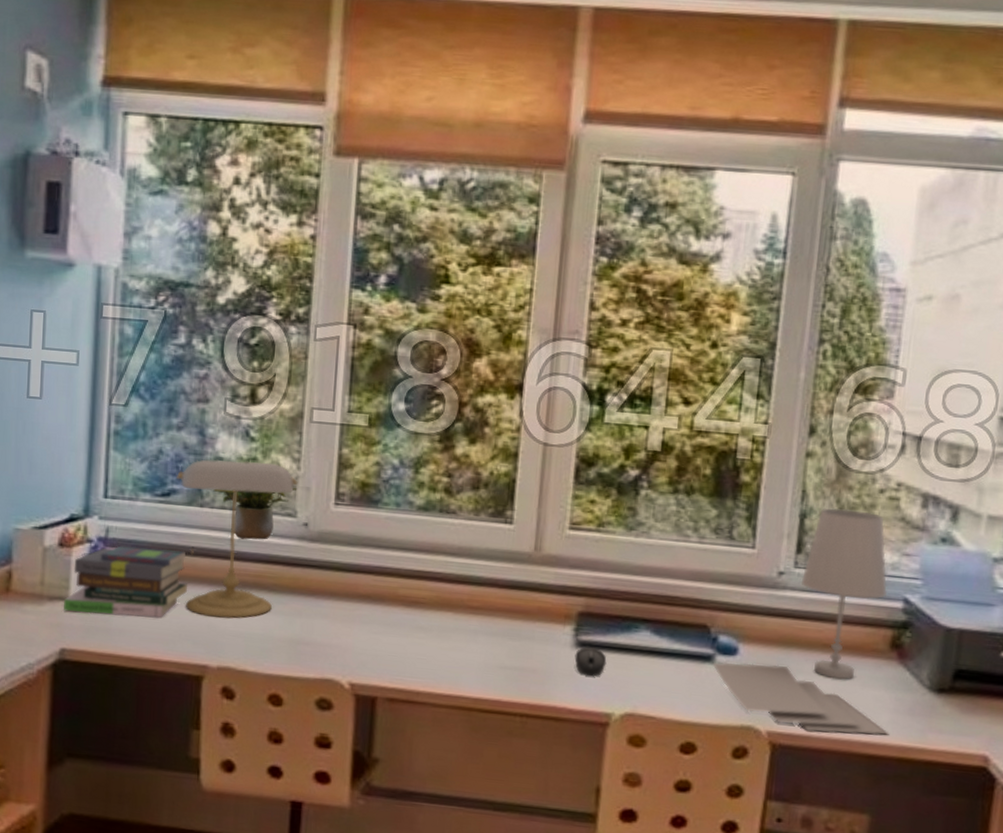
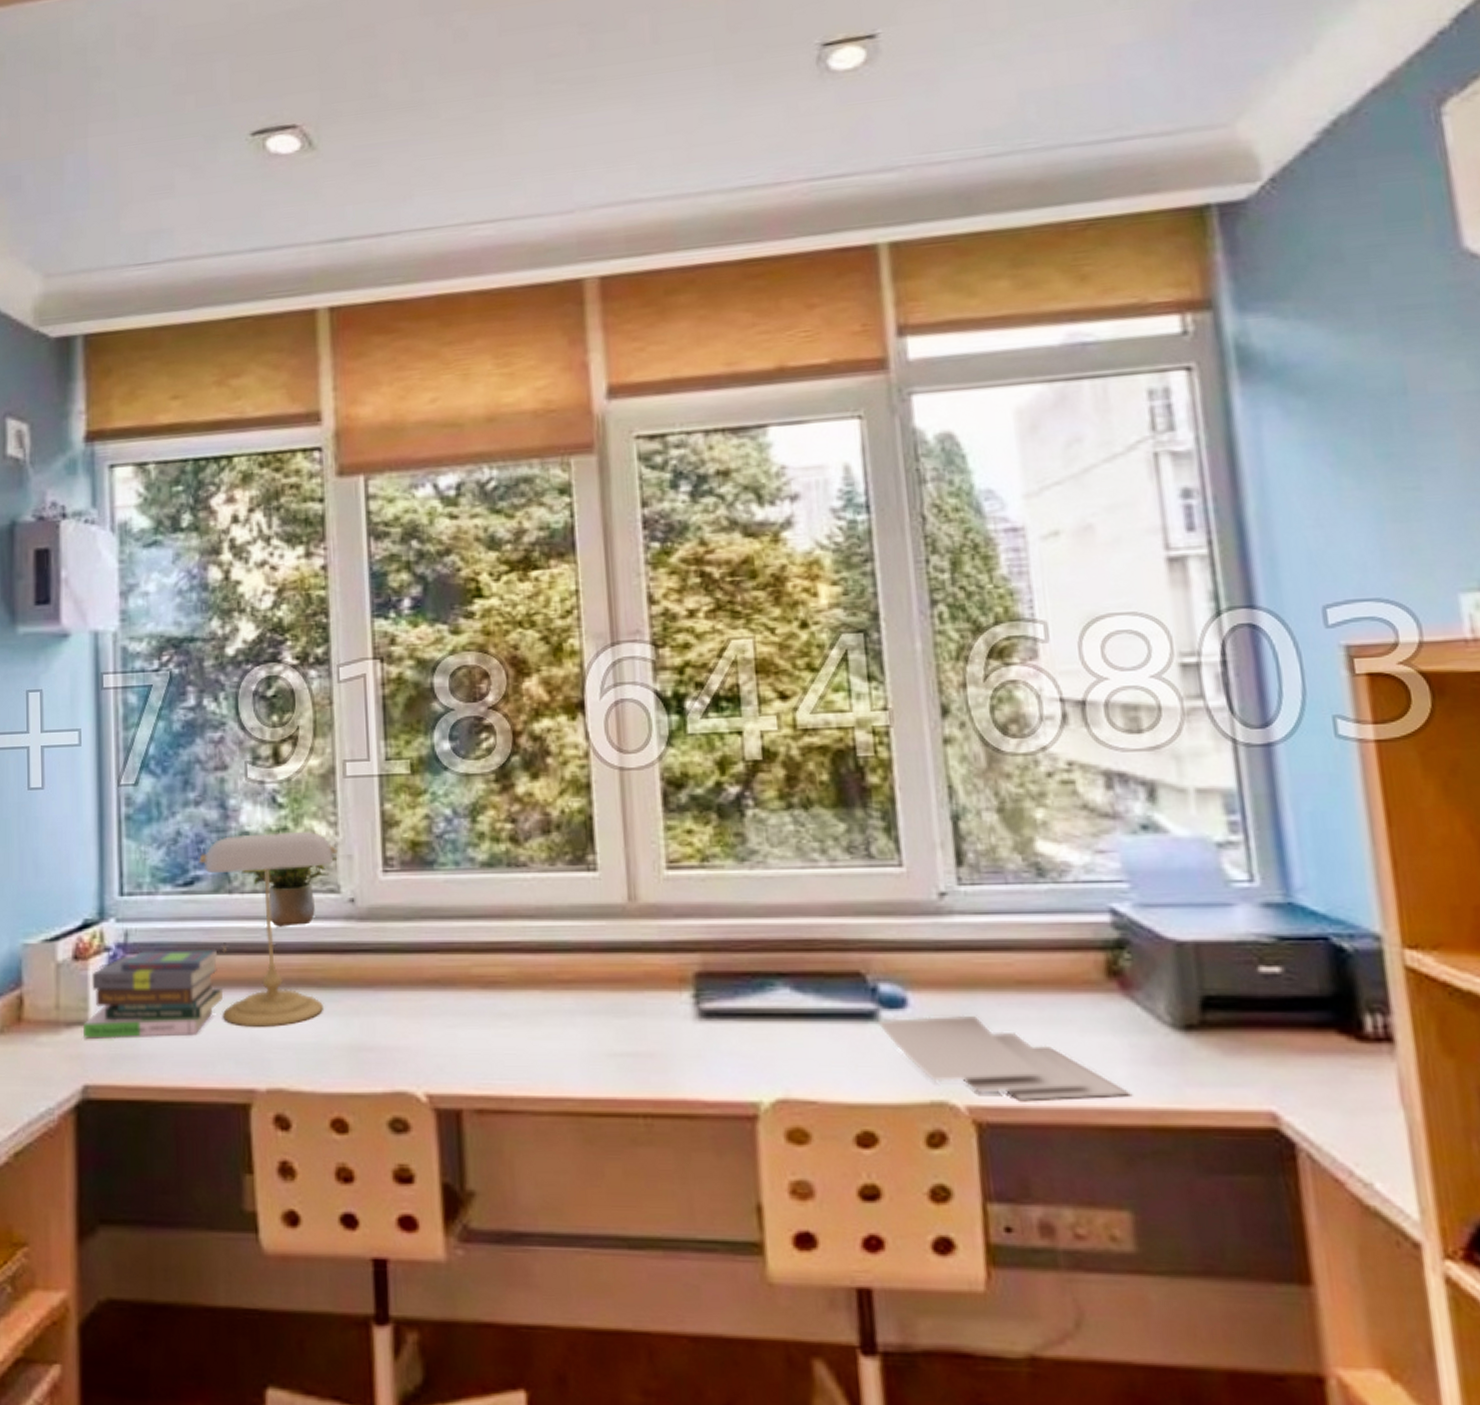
computer mouse: present [574,647,607,677] -> none [699,1017,742,1055]
table lamp: present [801,508,888,680] -> none [969,801,1087,1026]

